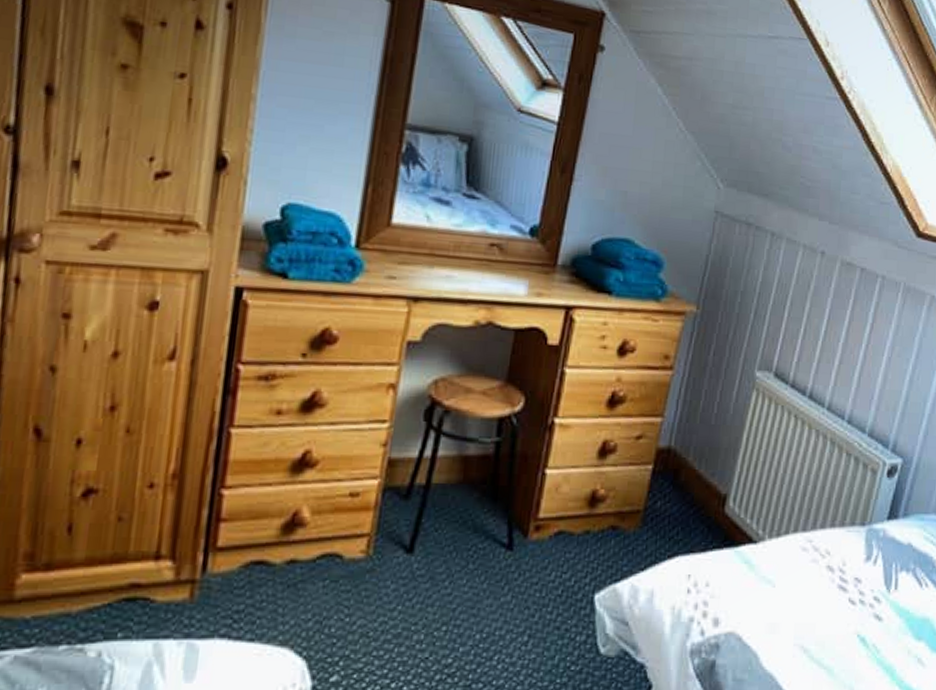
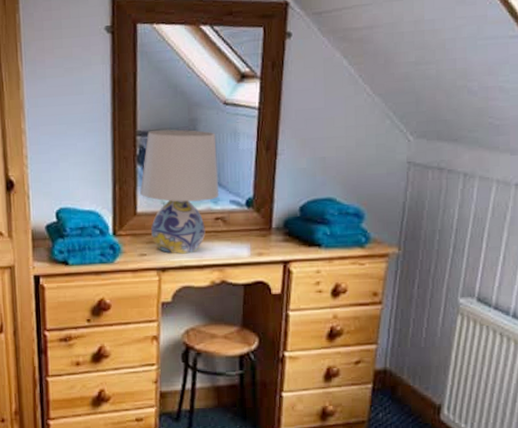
table lamp: none [399,126,504,283] -> present [140,129,220,254]

